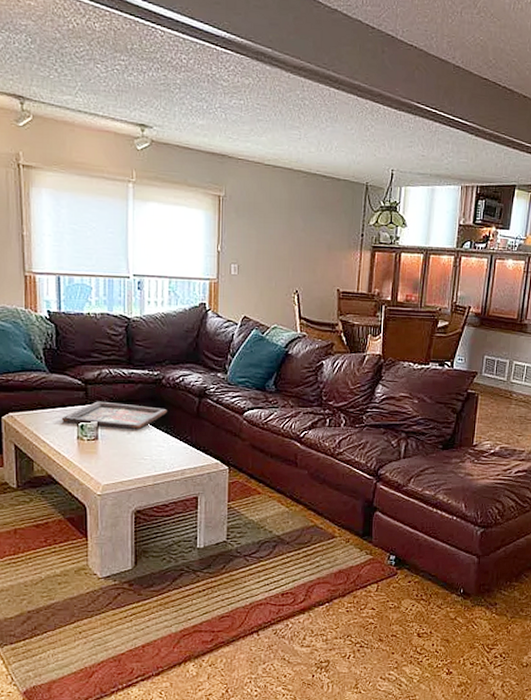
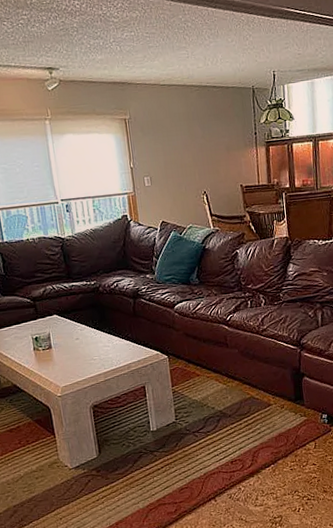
decorative tray: present [61,401,167,430] -> none [17,312,107,338]

